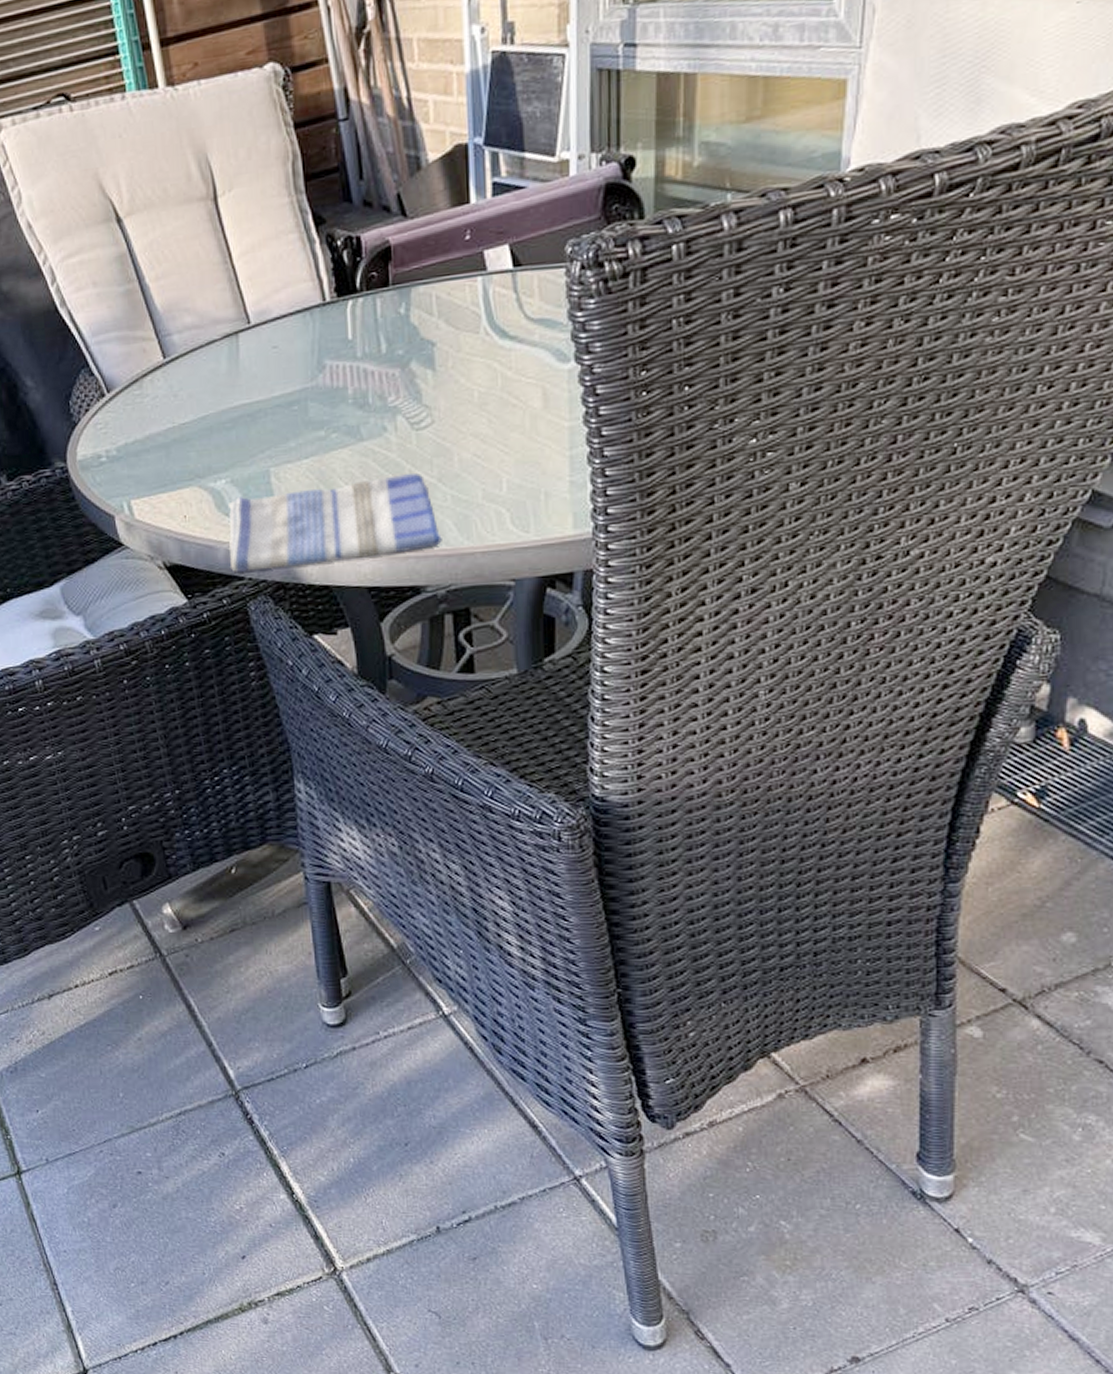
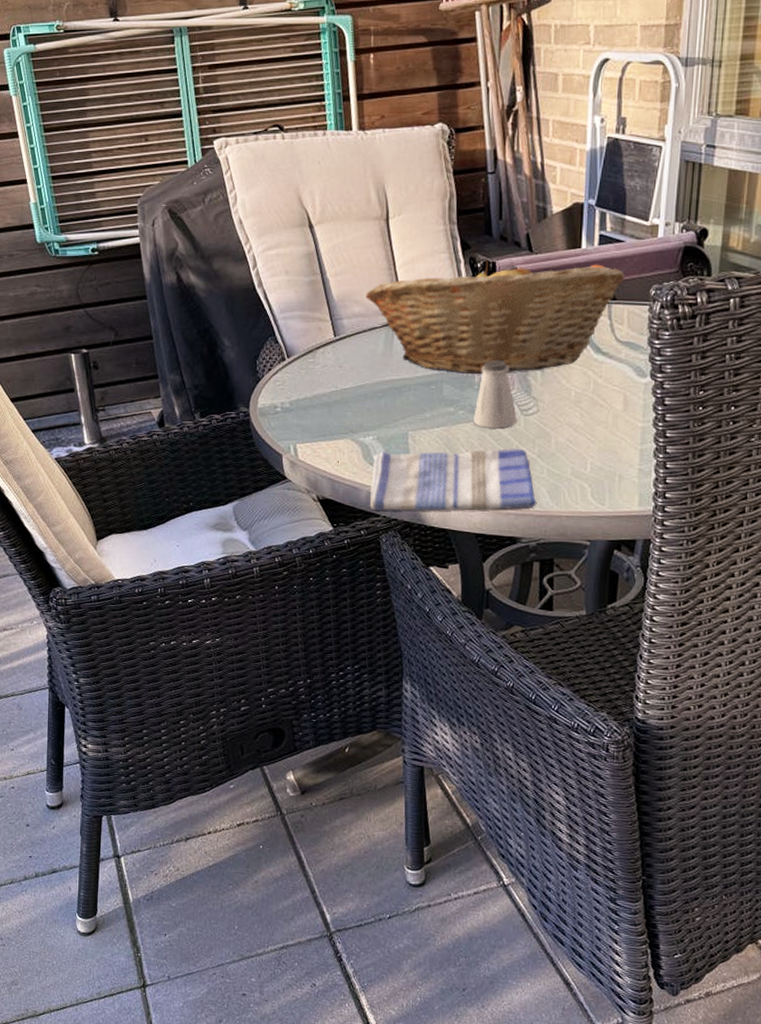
fruit basket: none [197,221,531,387] -> present [365,259,625,374]
saltshaker: none [351,362,408,452] -> present [473,360,518,428]

